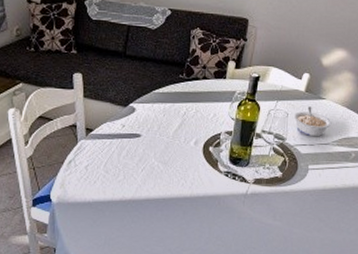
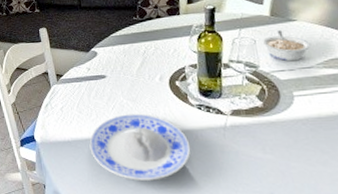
plate: none [111,177,212,244] -> present [89,113,191,180]

